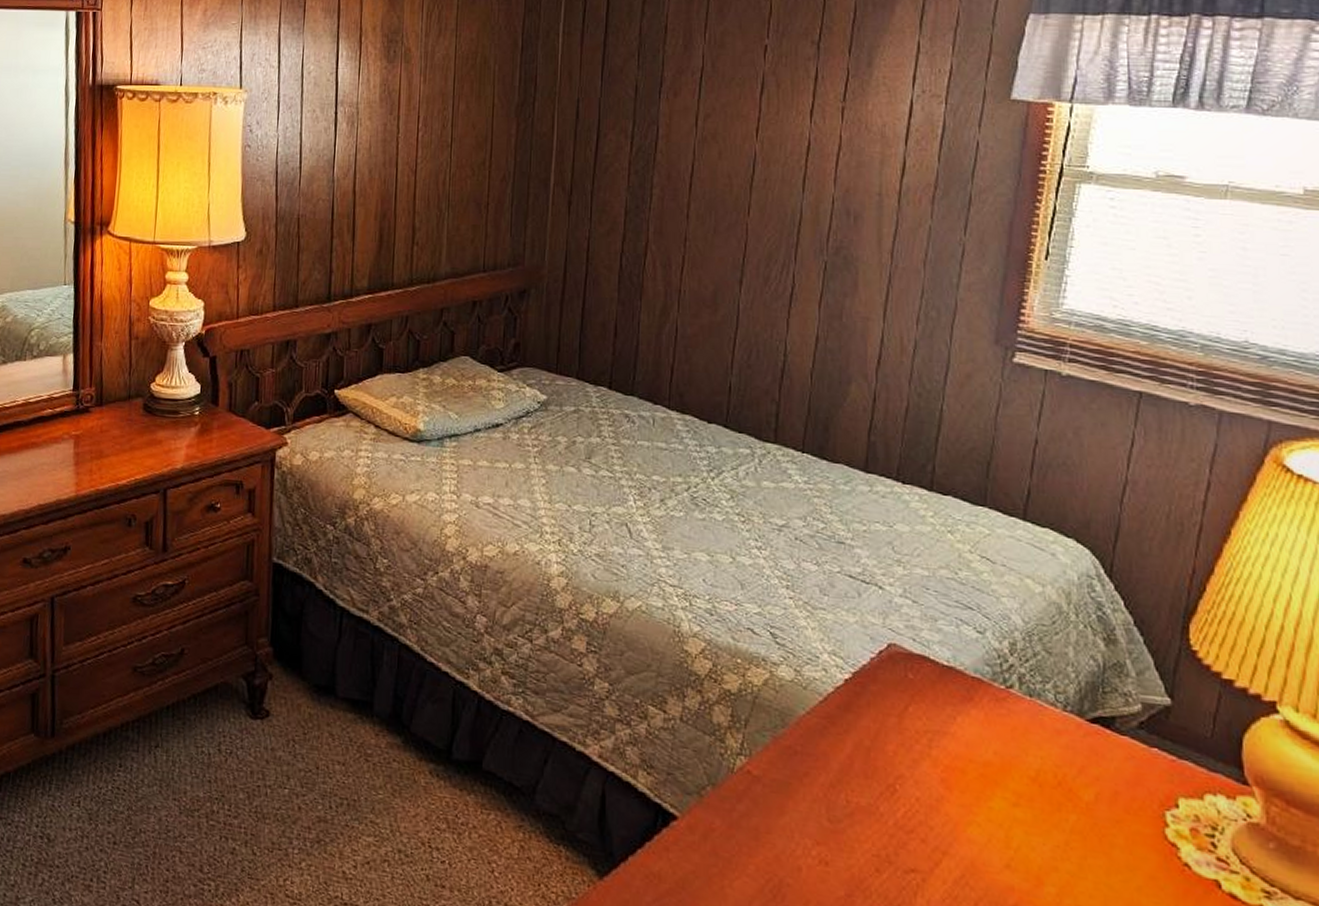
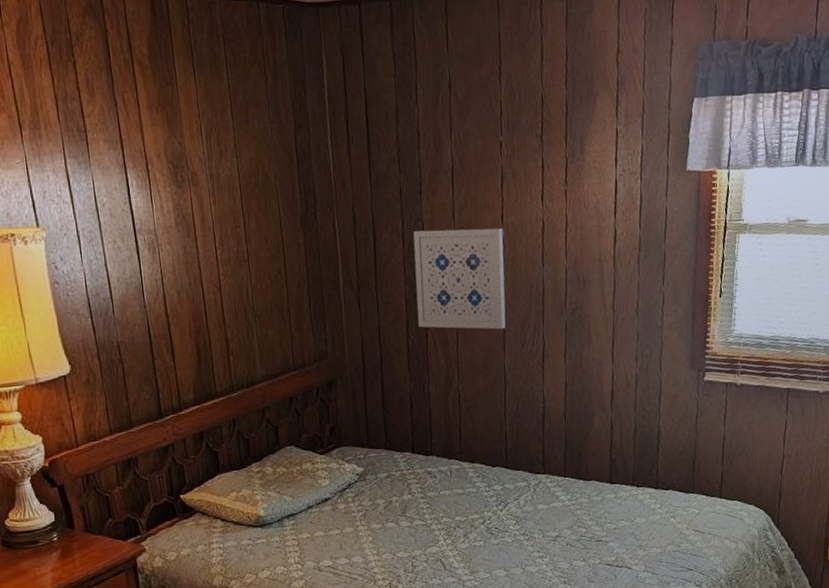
wall art: none [637,134,756,260] -> present [413,227,506,330]

